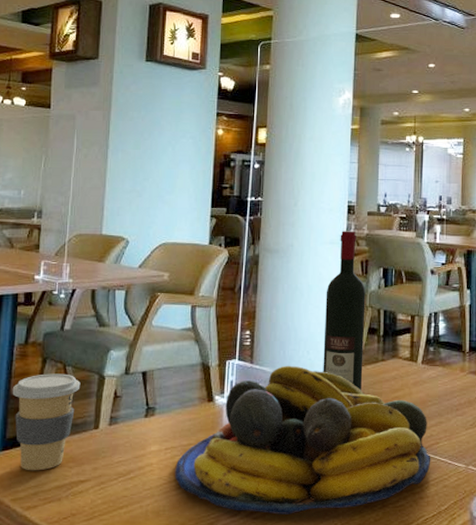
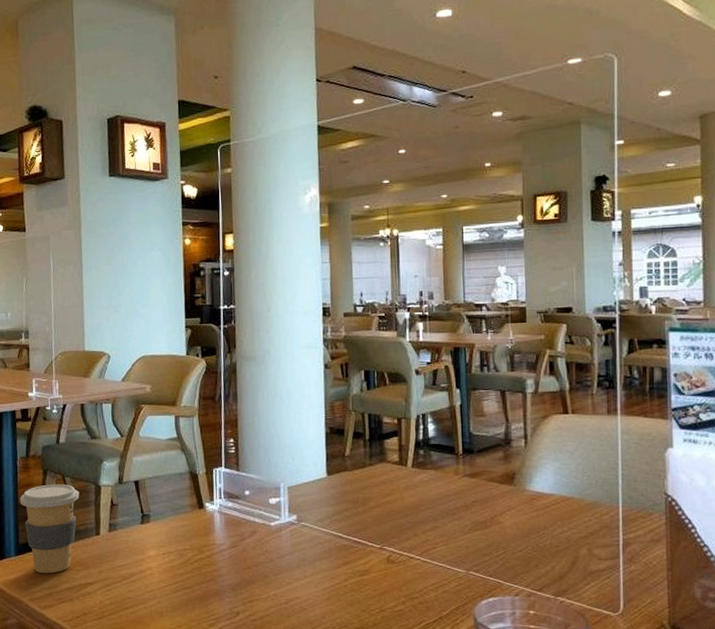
fruit bowl: present [175,365,431,515] -> none [173,472,429,617]
wine bottle: present [323,231,366,391] -> none [306,334,351,496]

